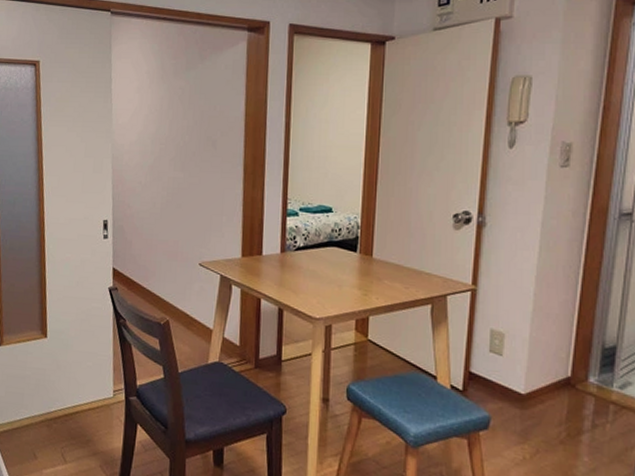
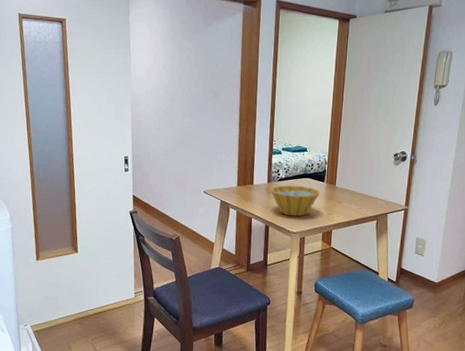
bowl: none [284,256,352,298] -> present [270,185,320,217]

